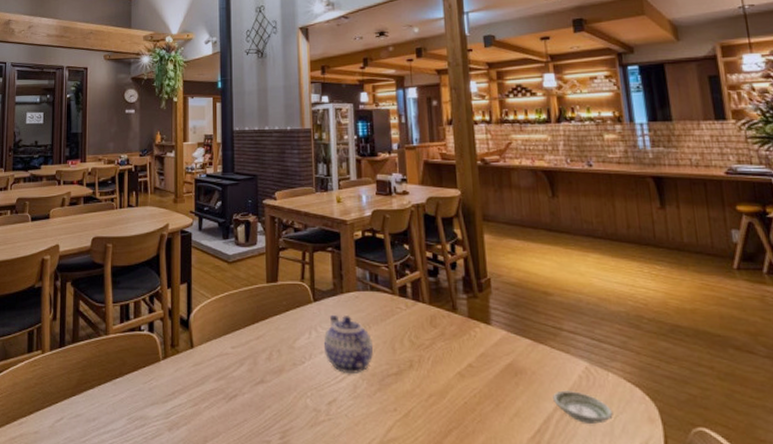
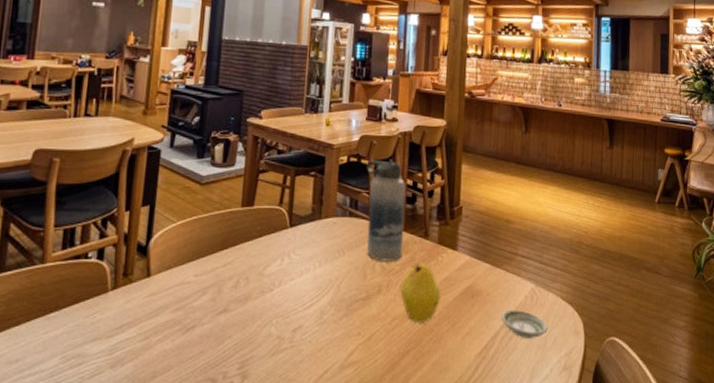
teapot: present [324,314,373,373] -> none [295,240,345,299]
water bottle: none [382,232,431,336] -> present [366,159,406,262]
fruit: none [433,338,479,401] -> present [400,263,441,323]

